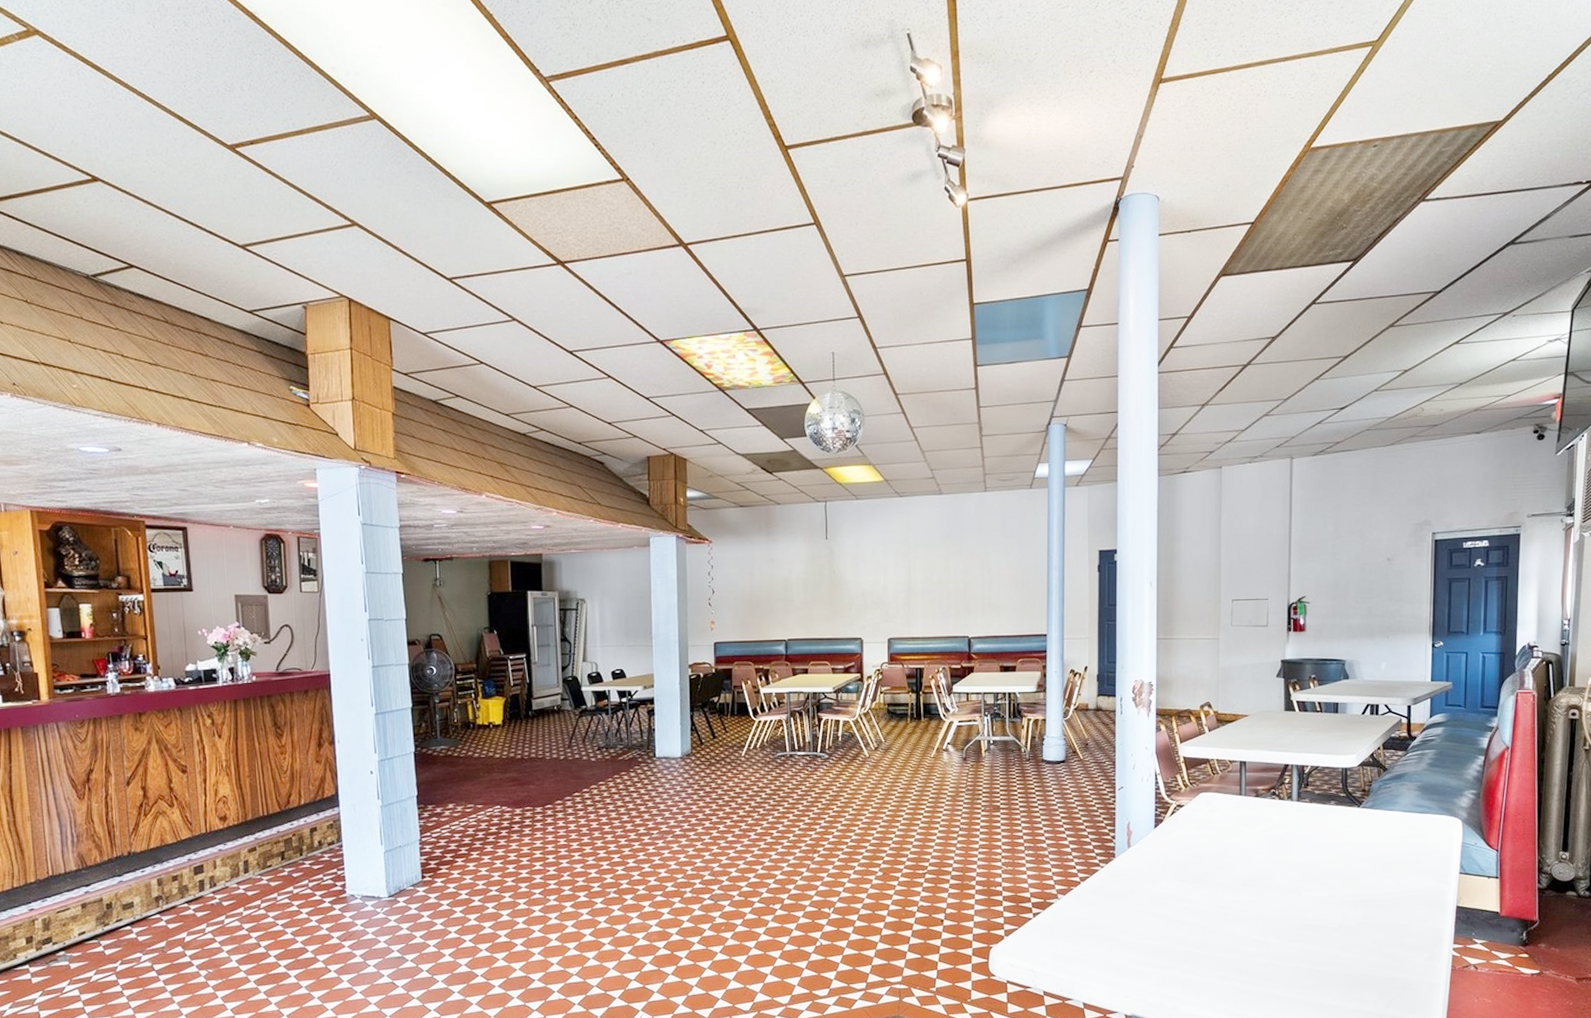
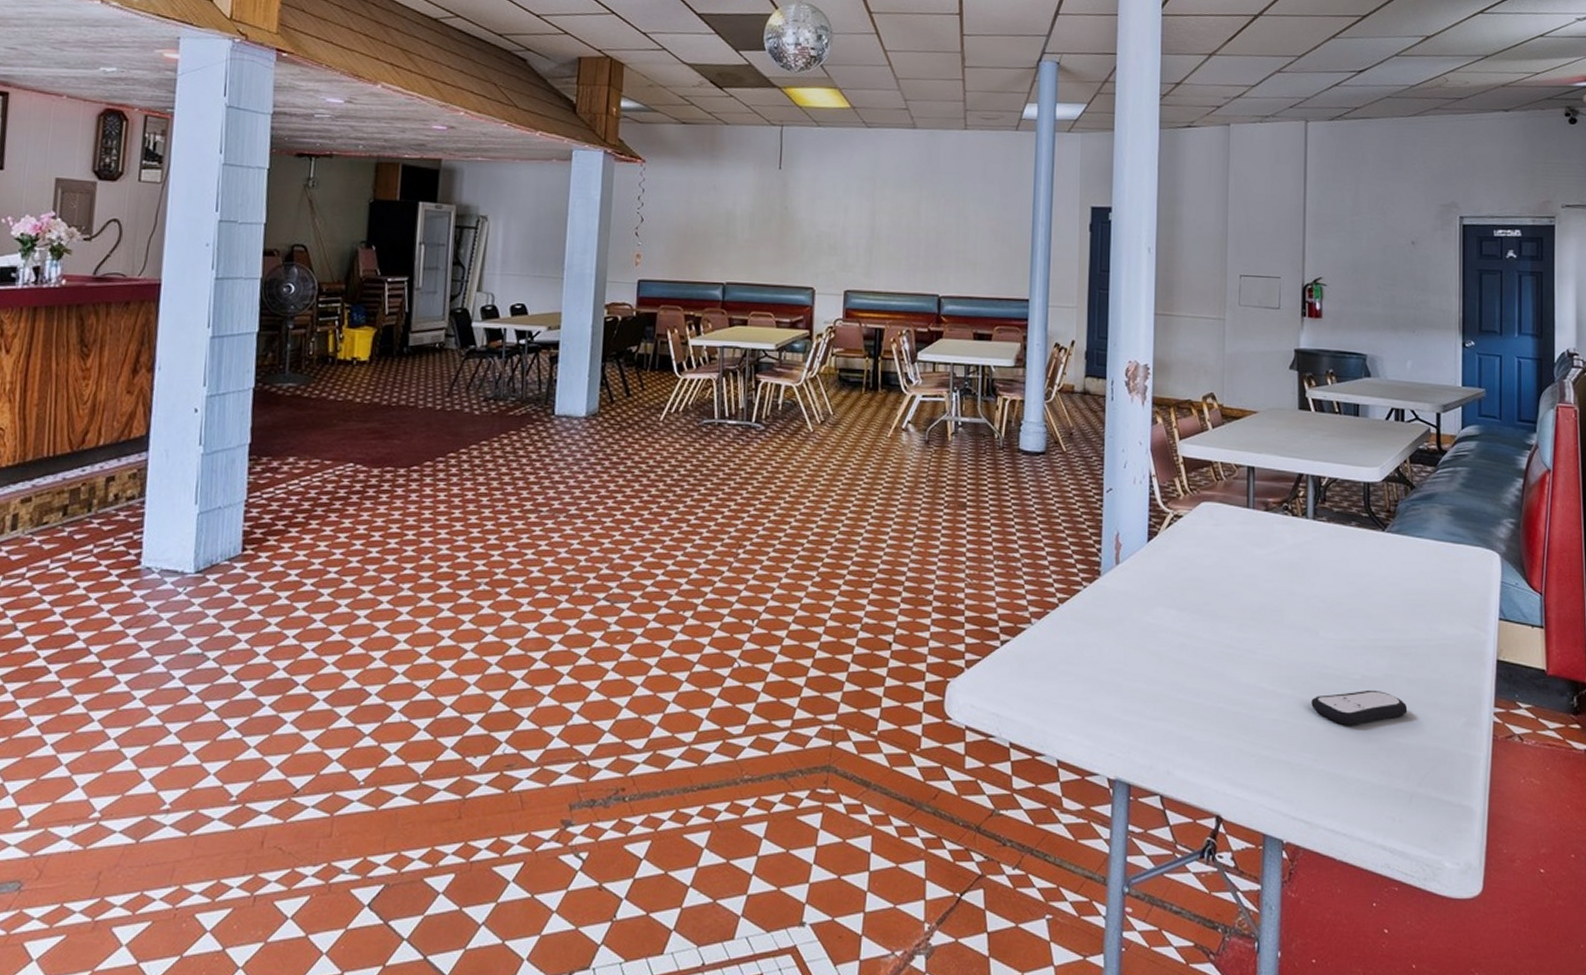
remote control: none [1295,935,1378,965] -> present [1311,689,1408,726]

